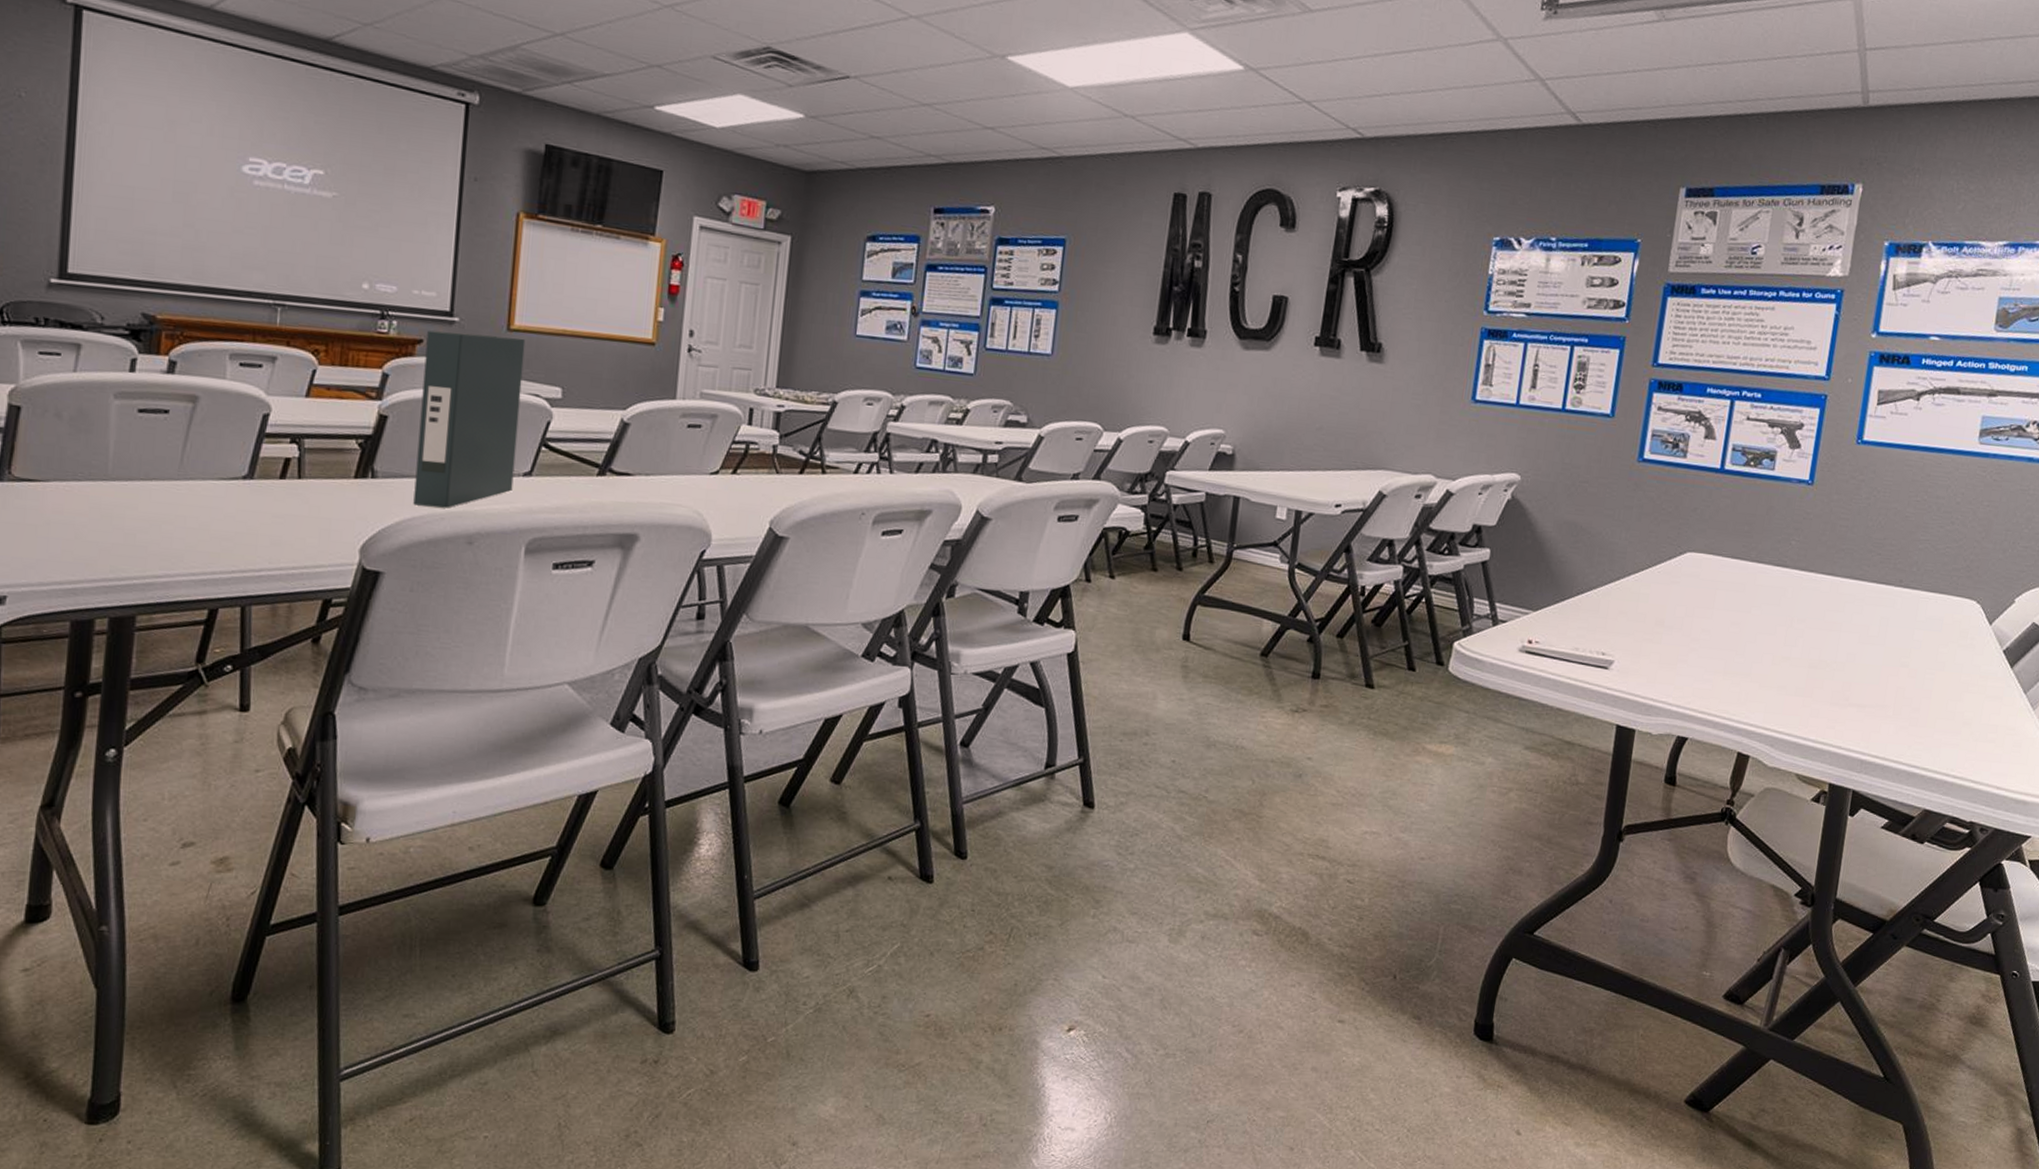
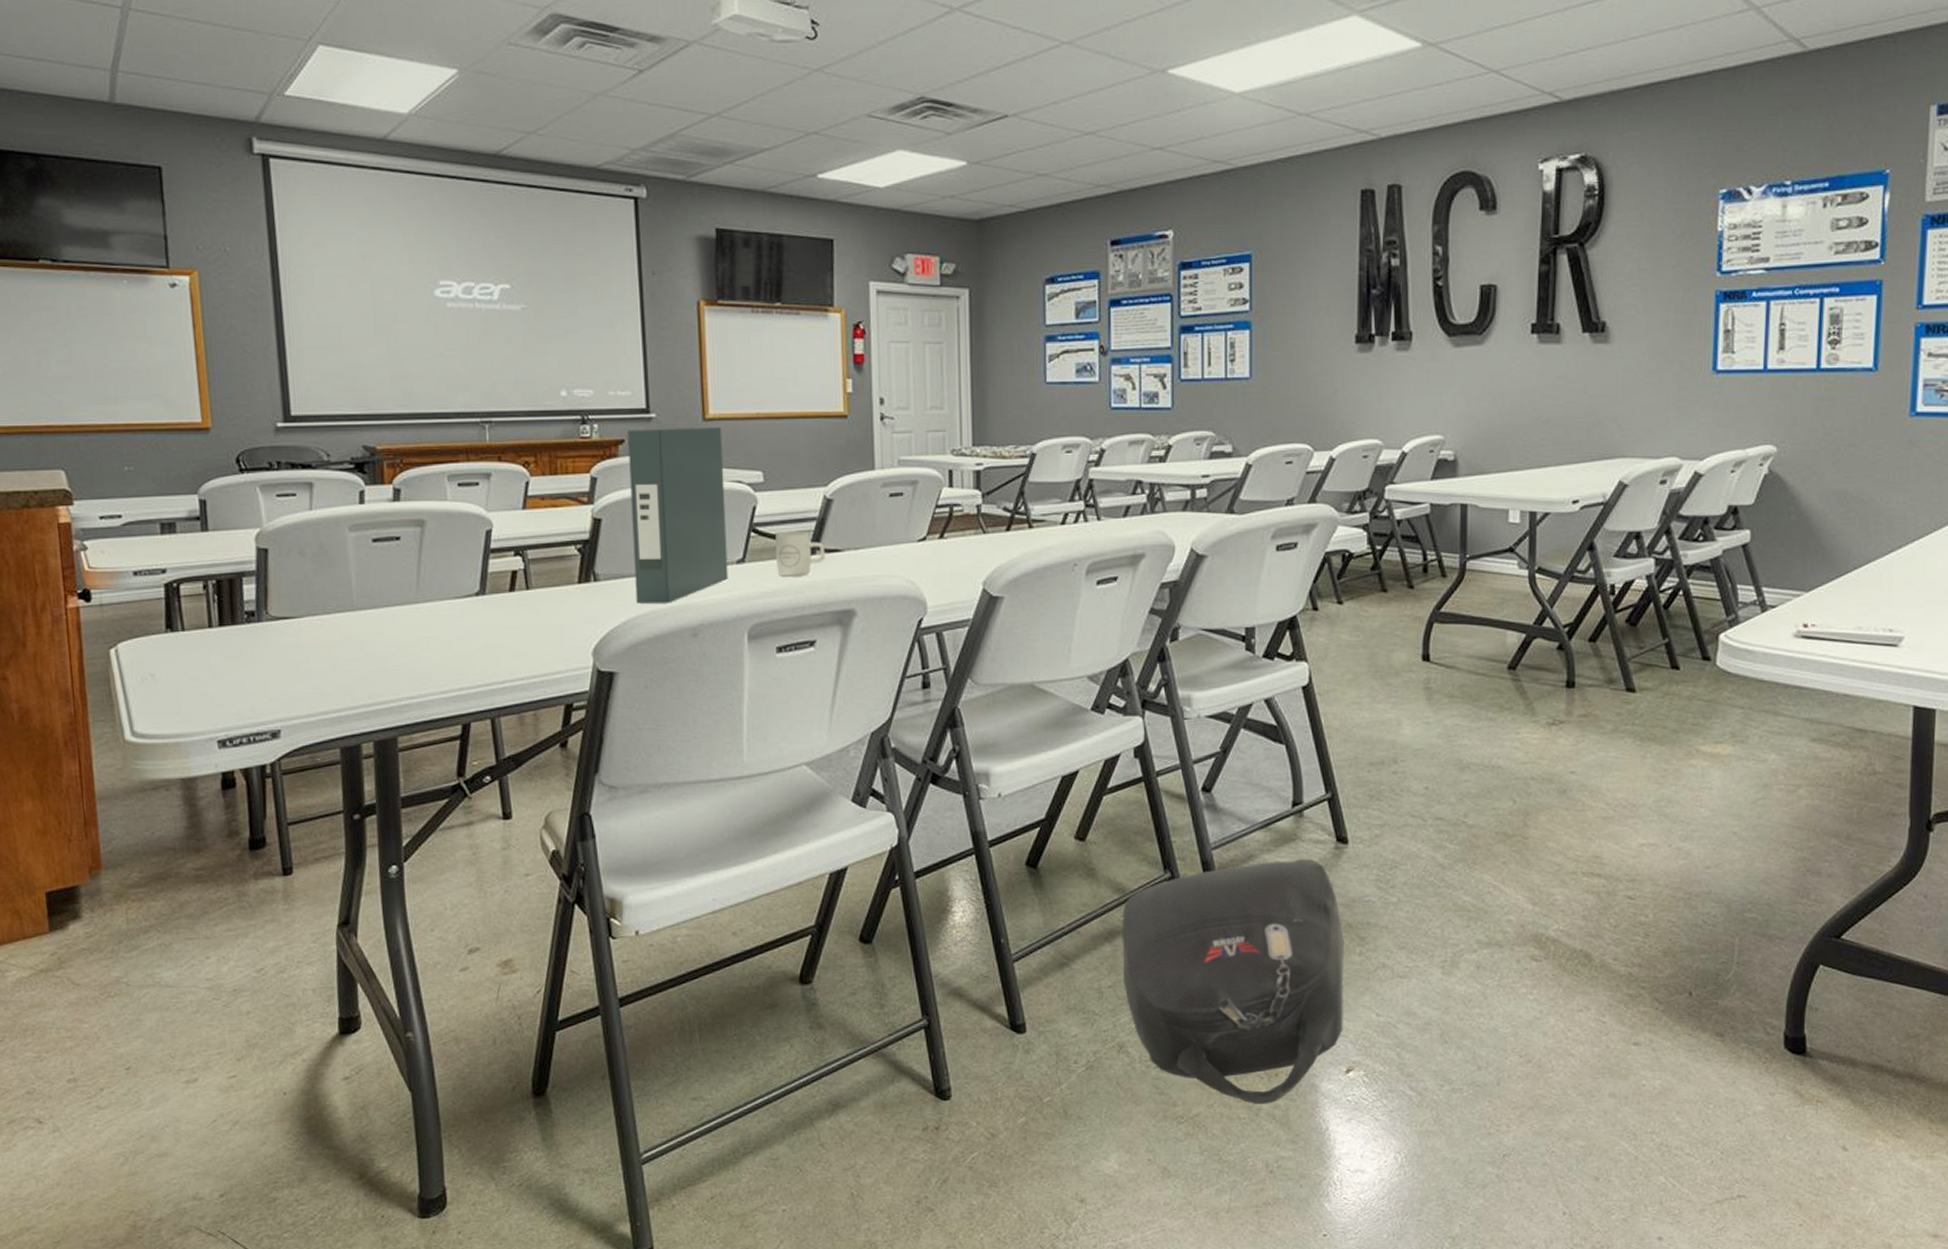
mug: none [563,450,616,496] -> present [775,532,825,578]
backpack: none [861,819,1080,1058] -> present [1122,858,1344,1104]

